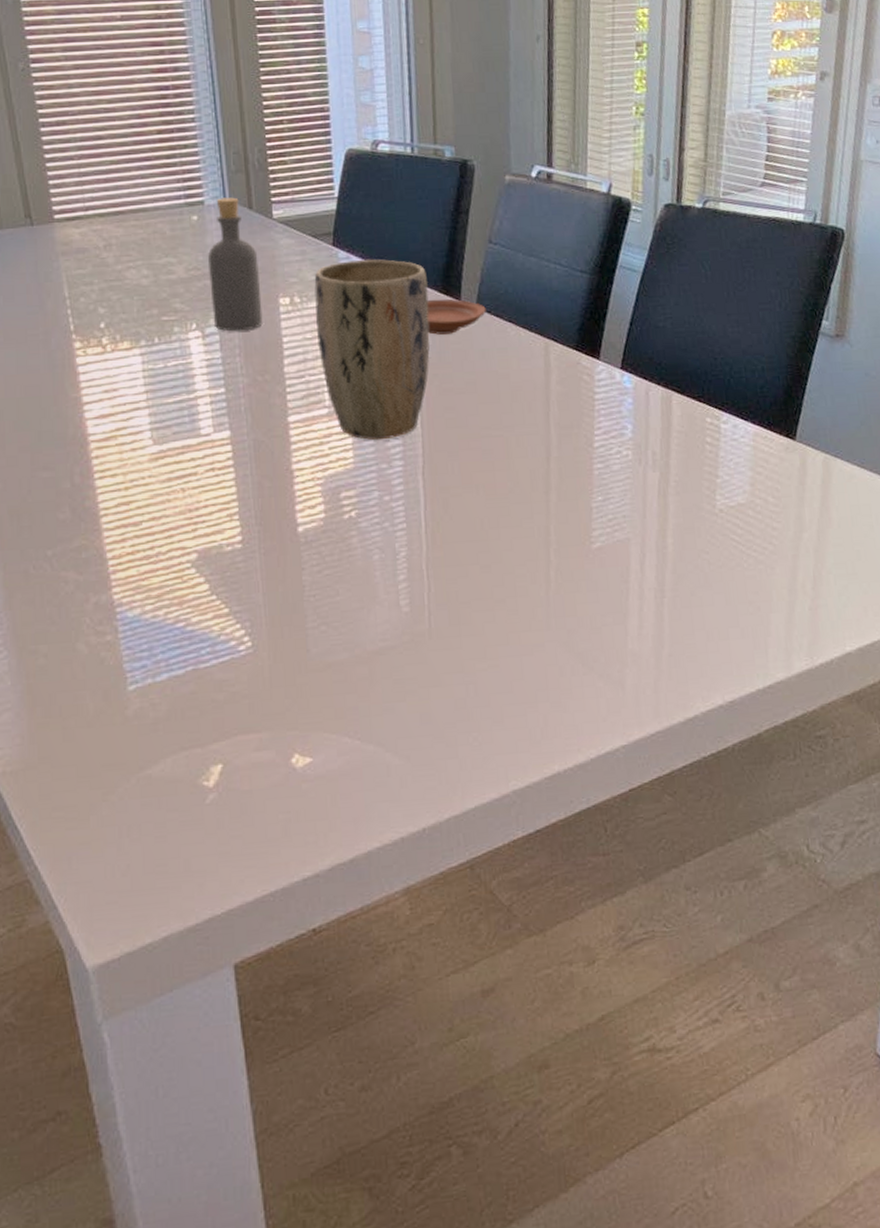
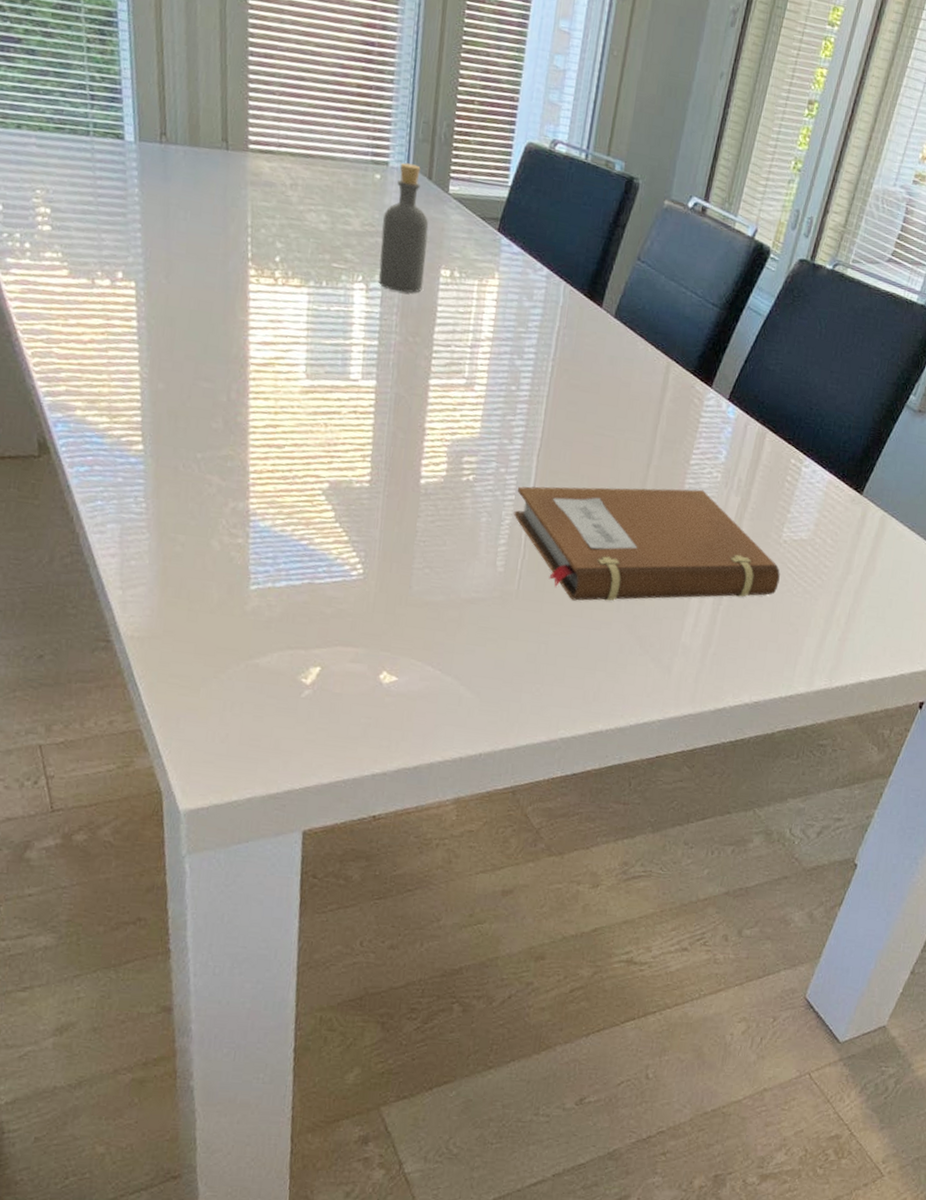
plant pot: present [314,259,430,440] -> none [467,247,577,419]
notebook: none [408,472,726,628] -> present [514,486,780,601]
plate: present [426,299,486,335] -> none [567,300,623,336]

